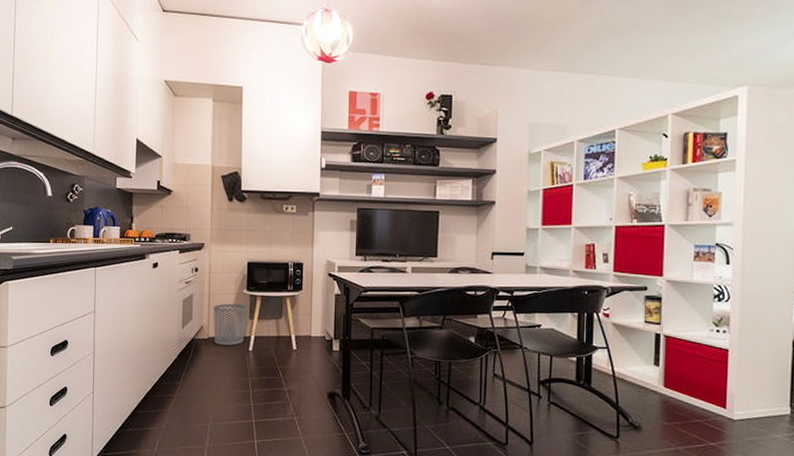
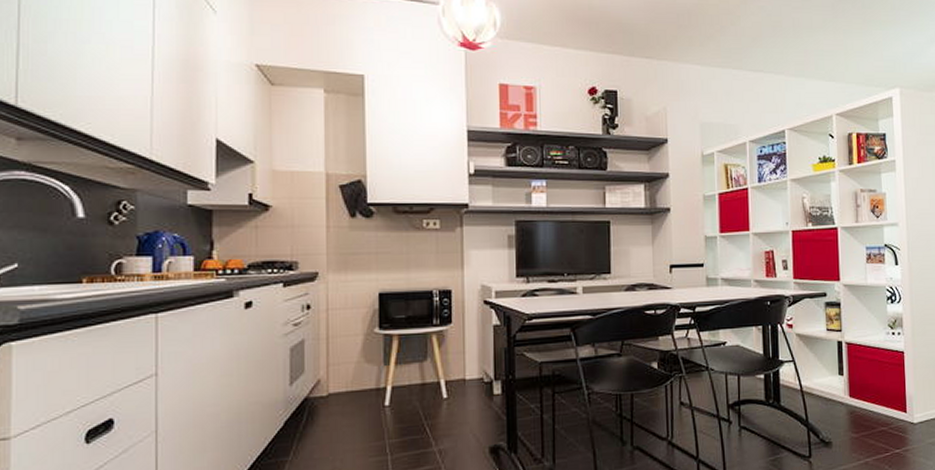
waste bin: present [213,303,246,346] -> none [334,346,379,403]

